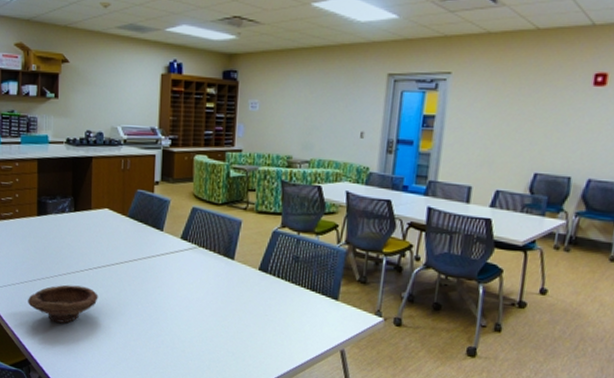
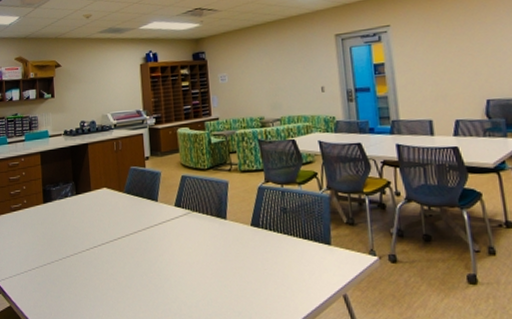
bowl: present [28,284,98,323] -> none [40,264,105,304]

